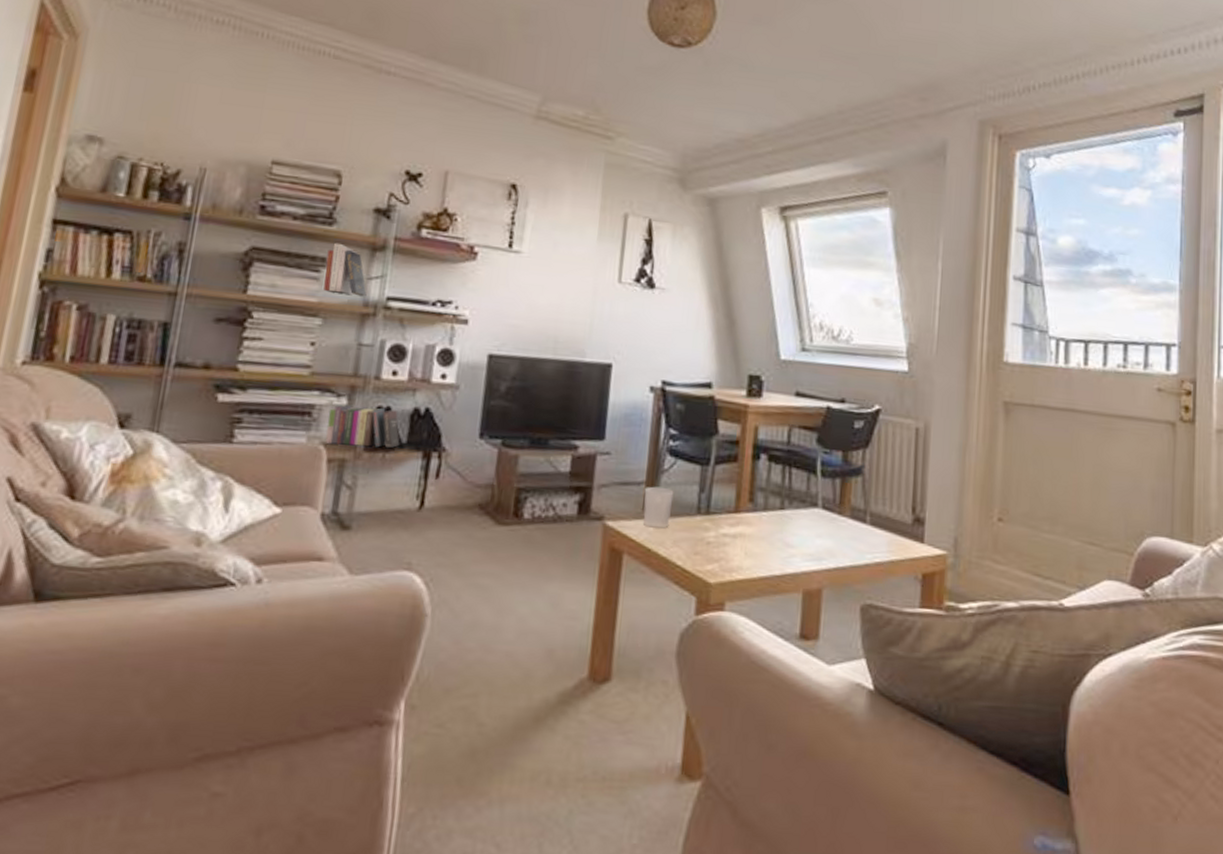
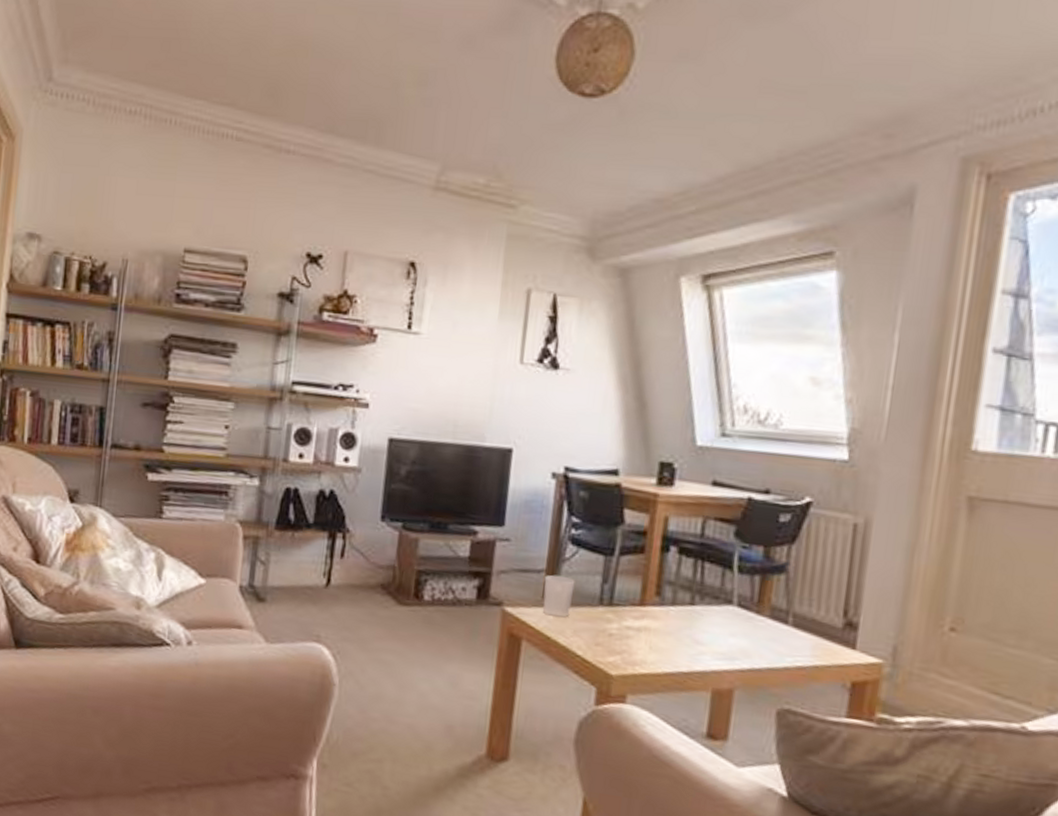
books: present [323,242,367,297] -> none [234,328,274,381]
books: present [326,405,400,449] -> none [241,485,308,528]

